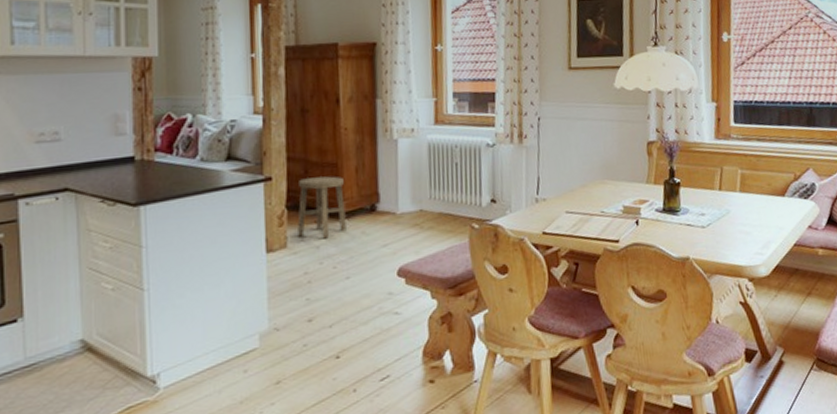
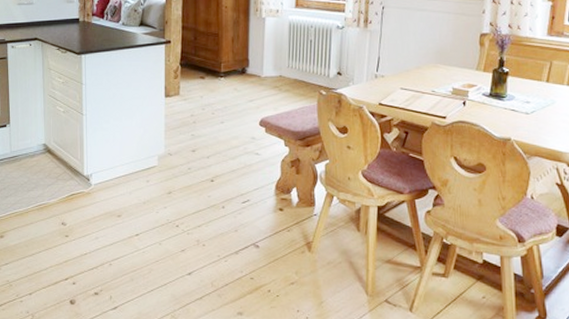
stool: present [296,176,346,239] -> none [187,43,223,91]

